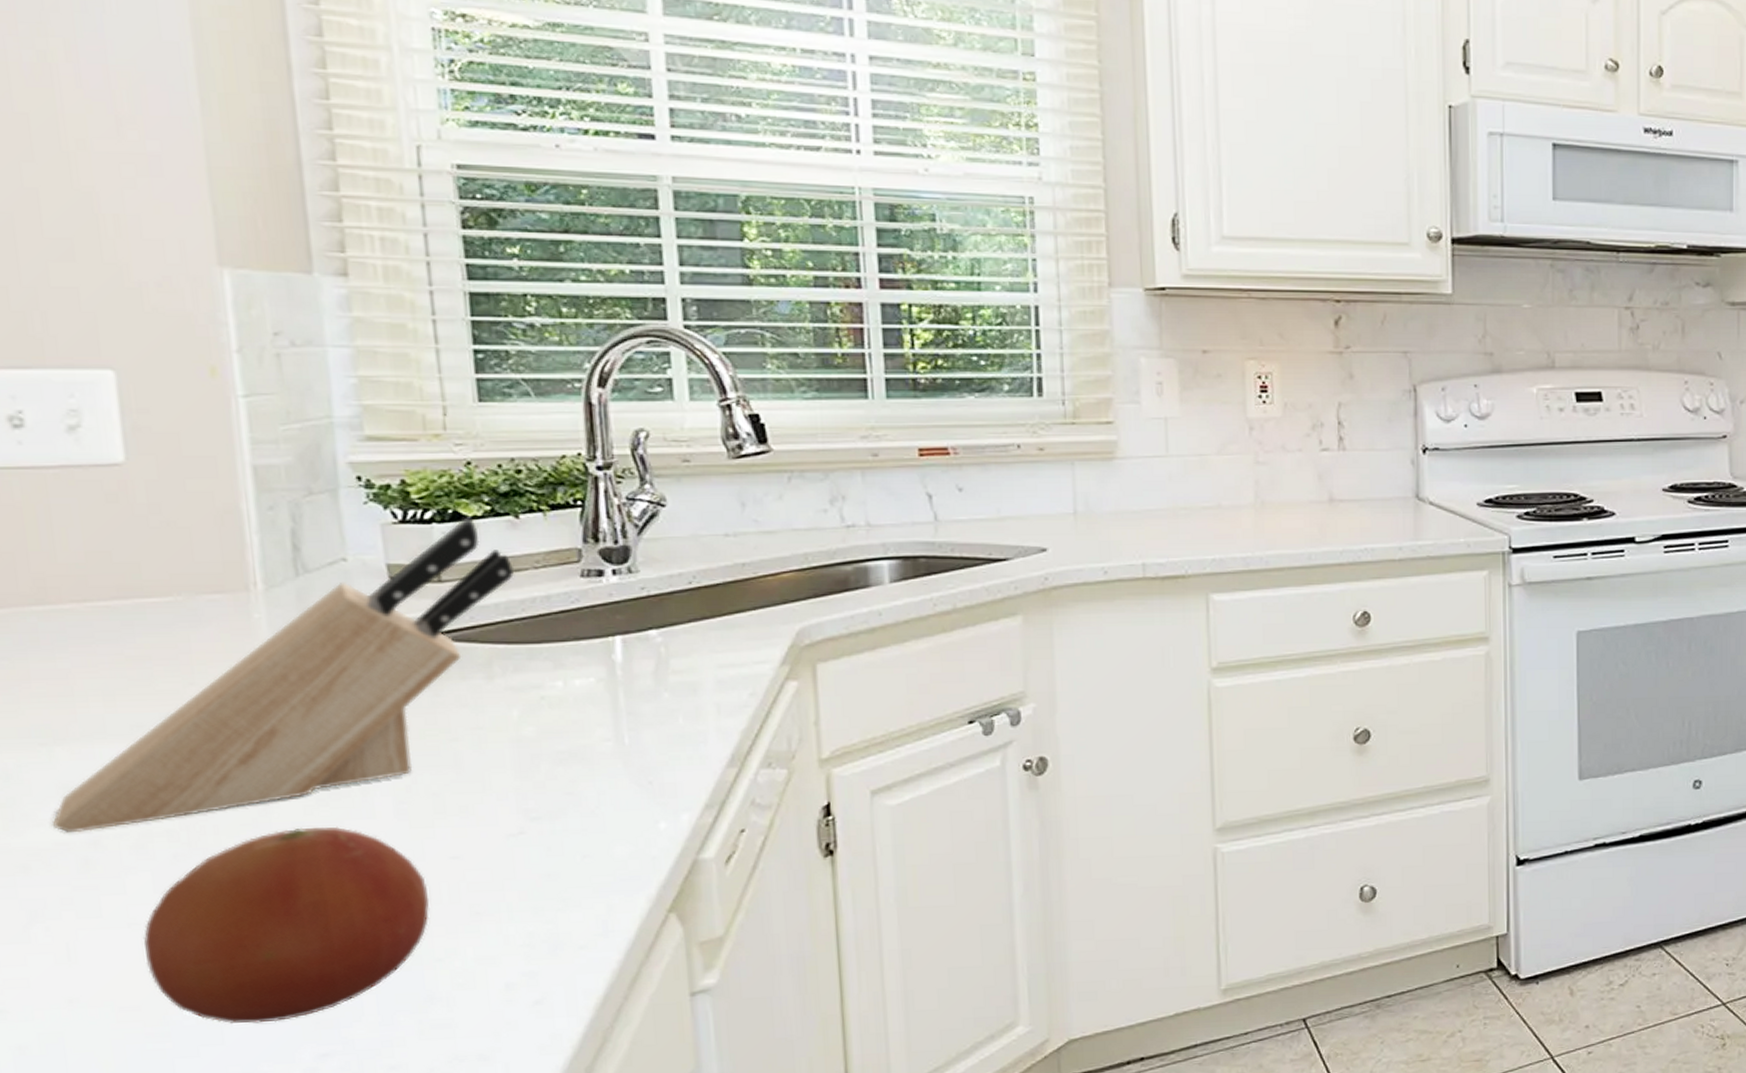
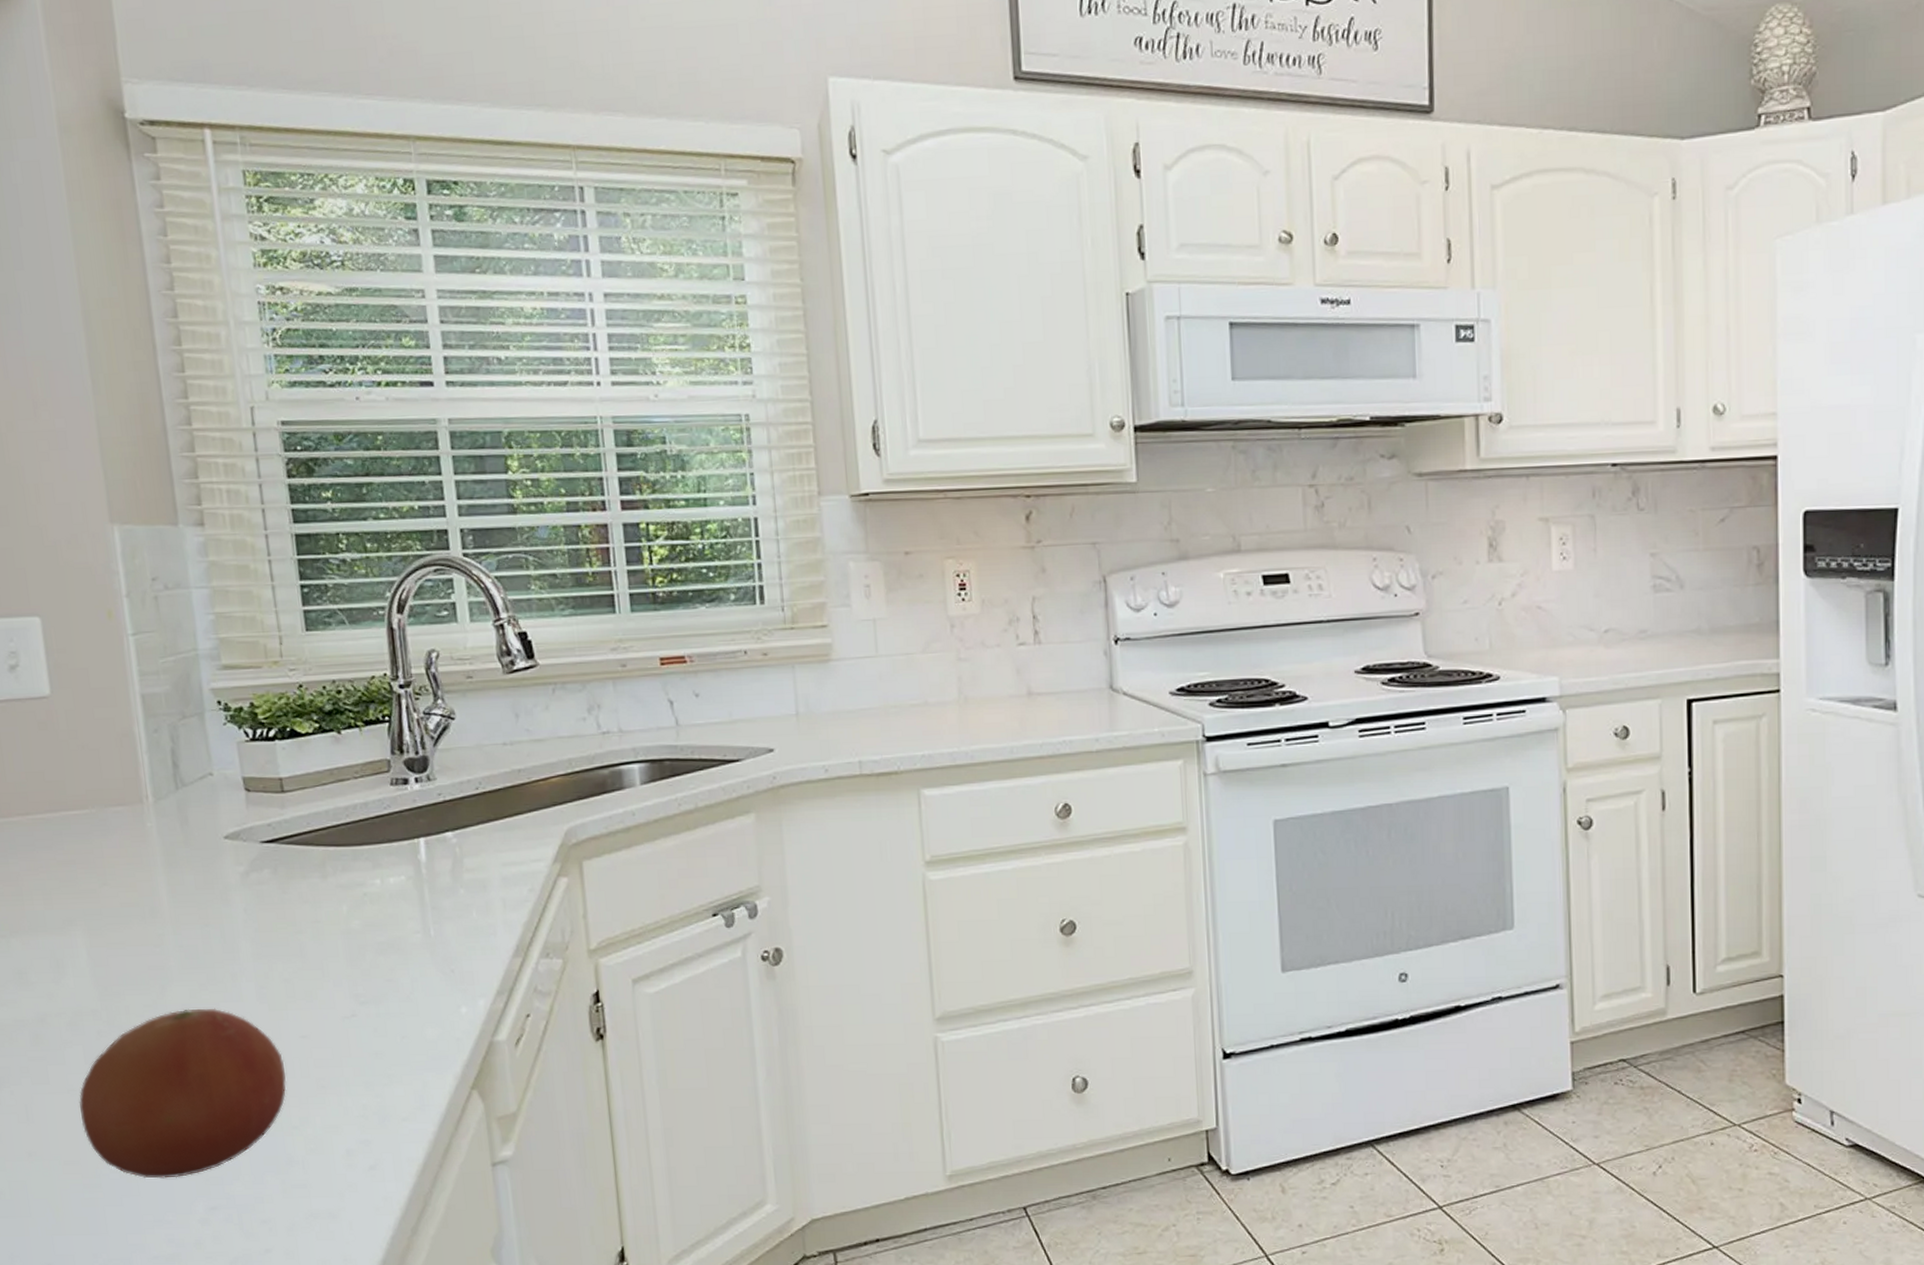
knife block: present [51,517,515,834] -> none [11,734,340,1012]

